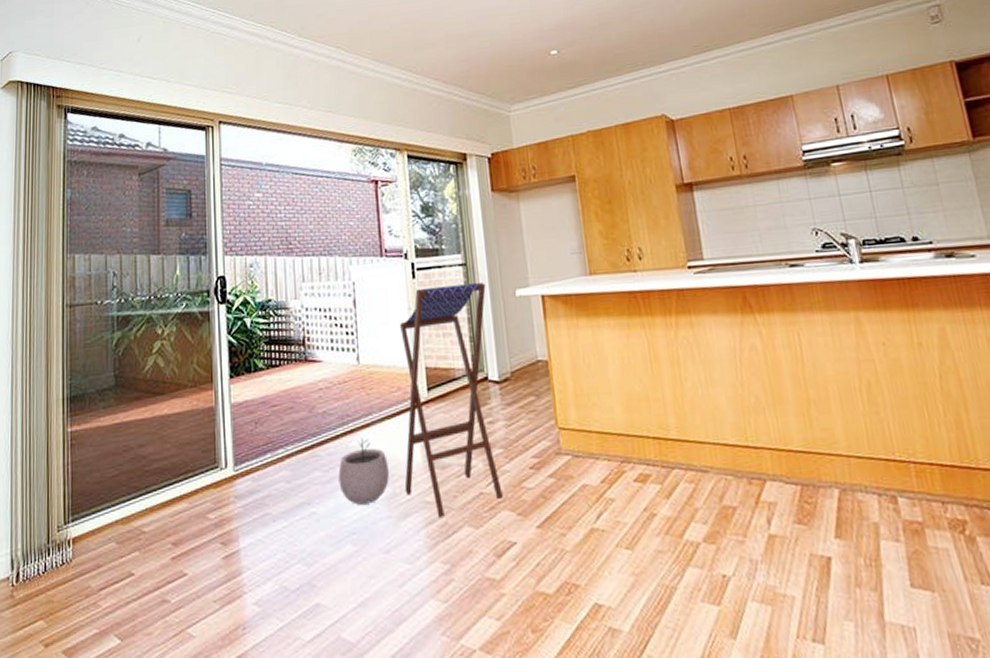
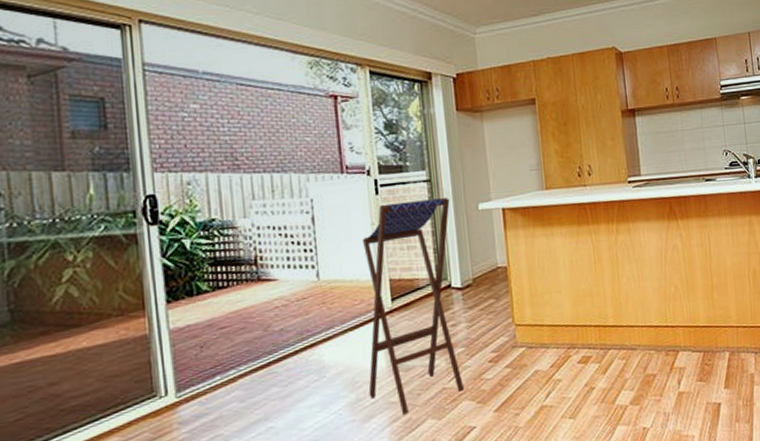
plant pot: present [338,437,389,505] -> none [298,350,353,414]

